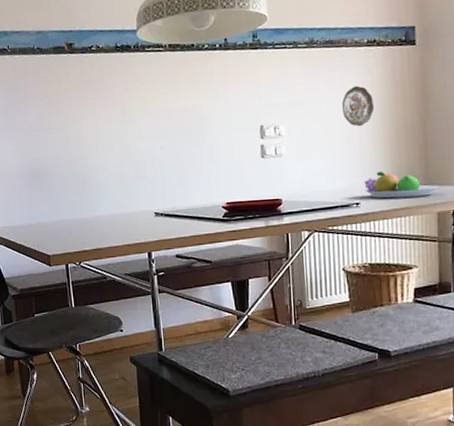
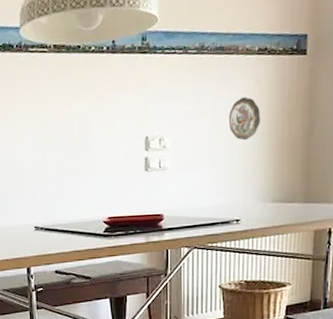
fruit bowl: present [364,172,439,199] -> none [245,188,318,216]

